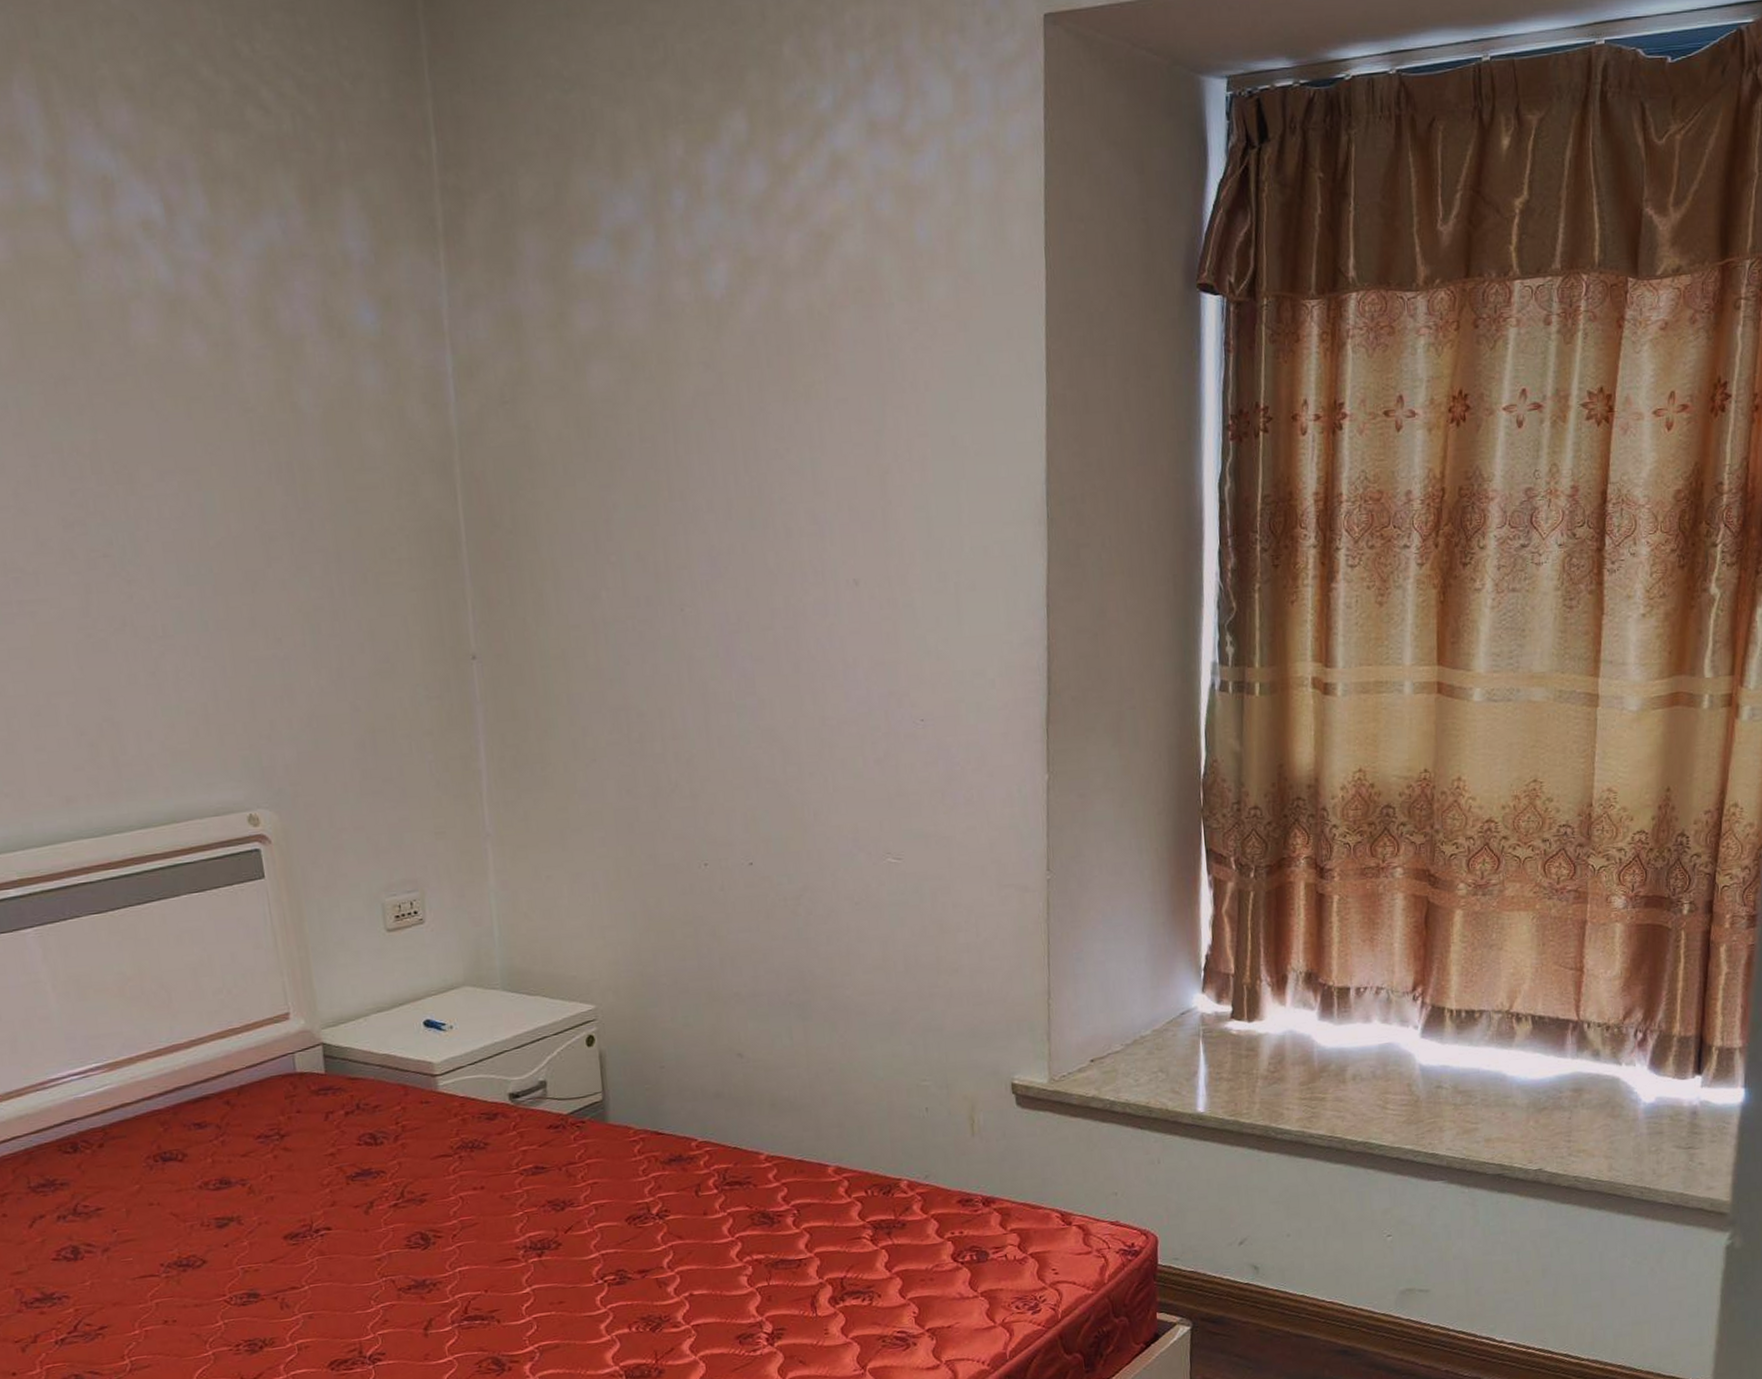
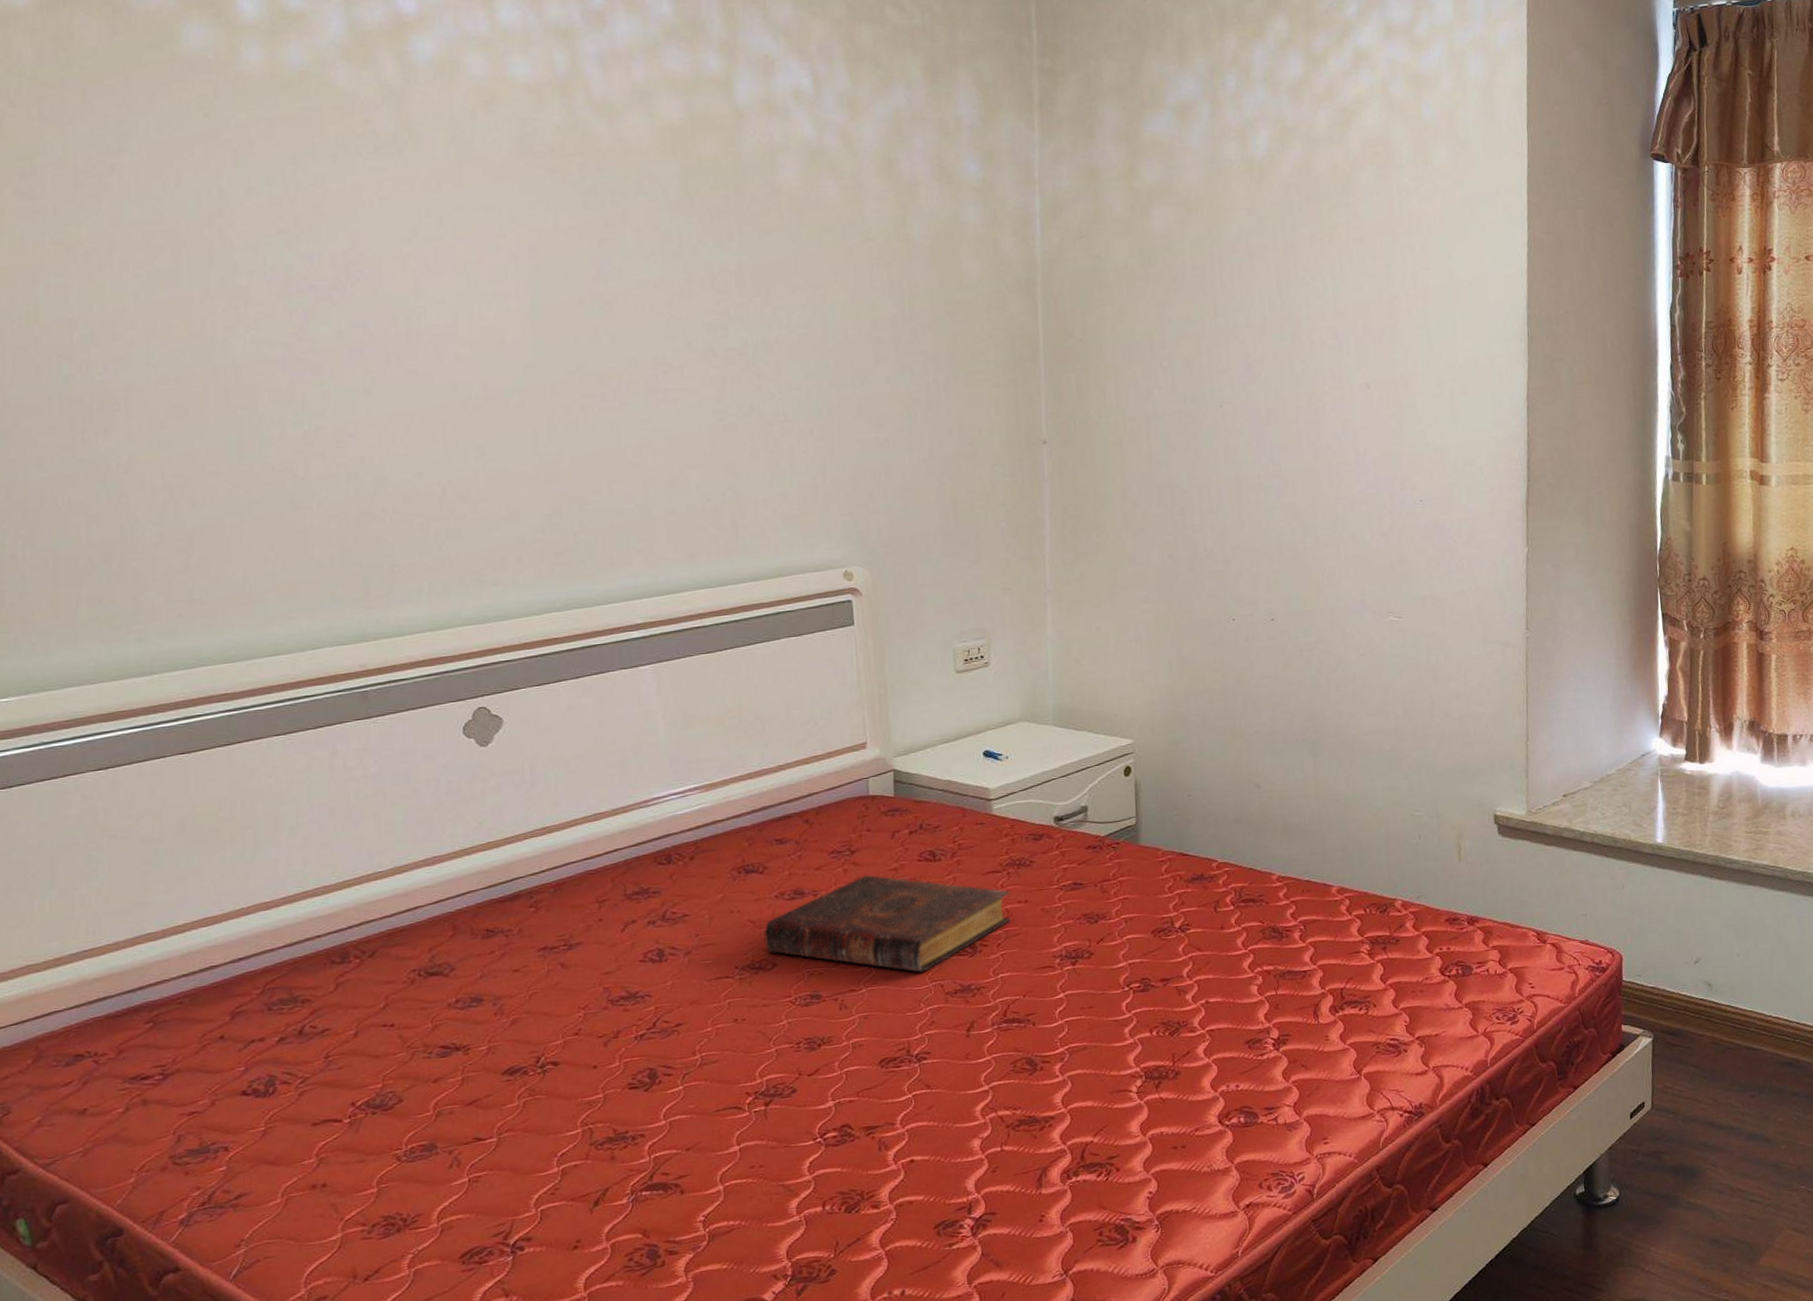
book: none [189,1161,466,1268] -> present [764,875,1011,973]

